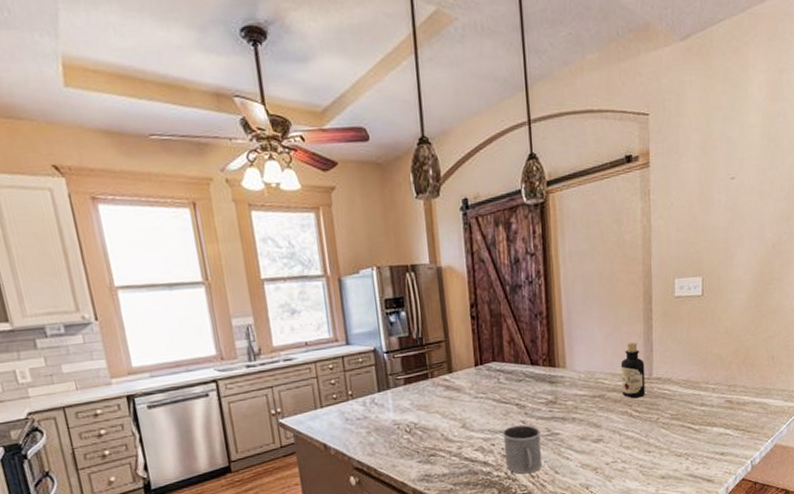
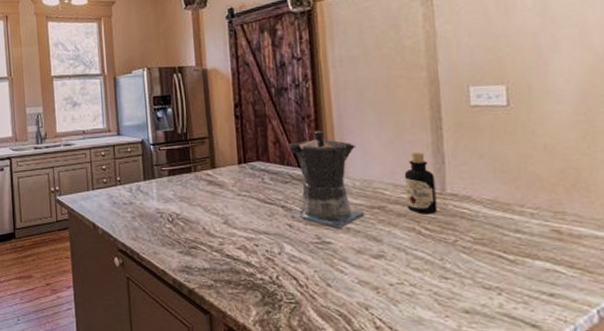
mug: present [503,424,542,475] -> none [267,228,312,282]
coffee maker: none [522,327,588,420] -> present [288,130,365,229]

